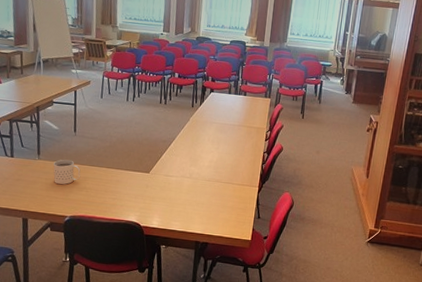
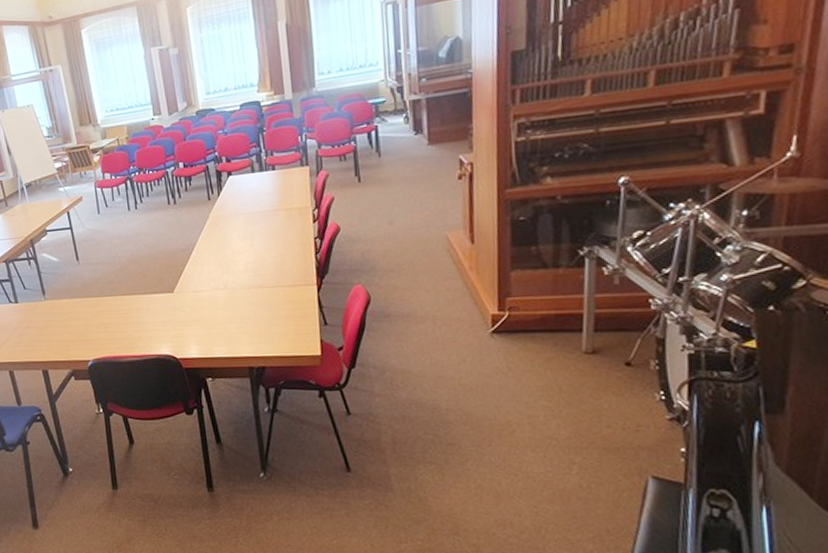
mug: present [53,159,81,185] -> none [61,294,95,325]

